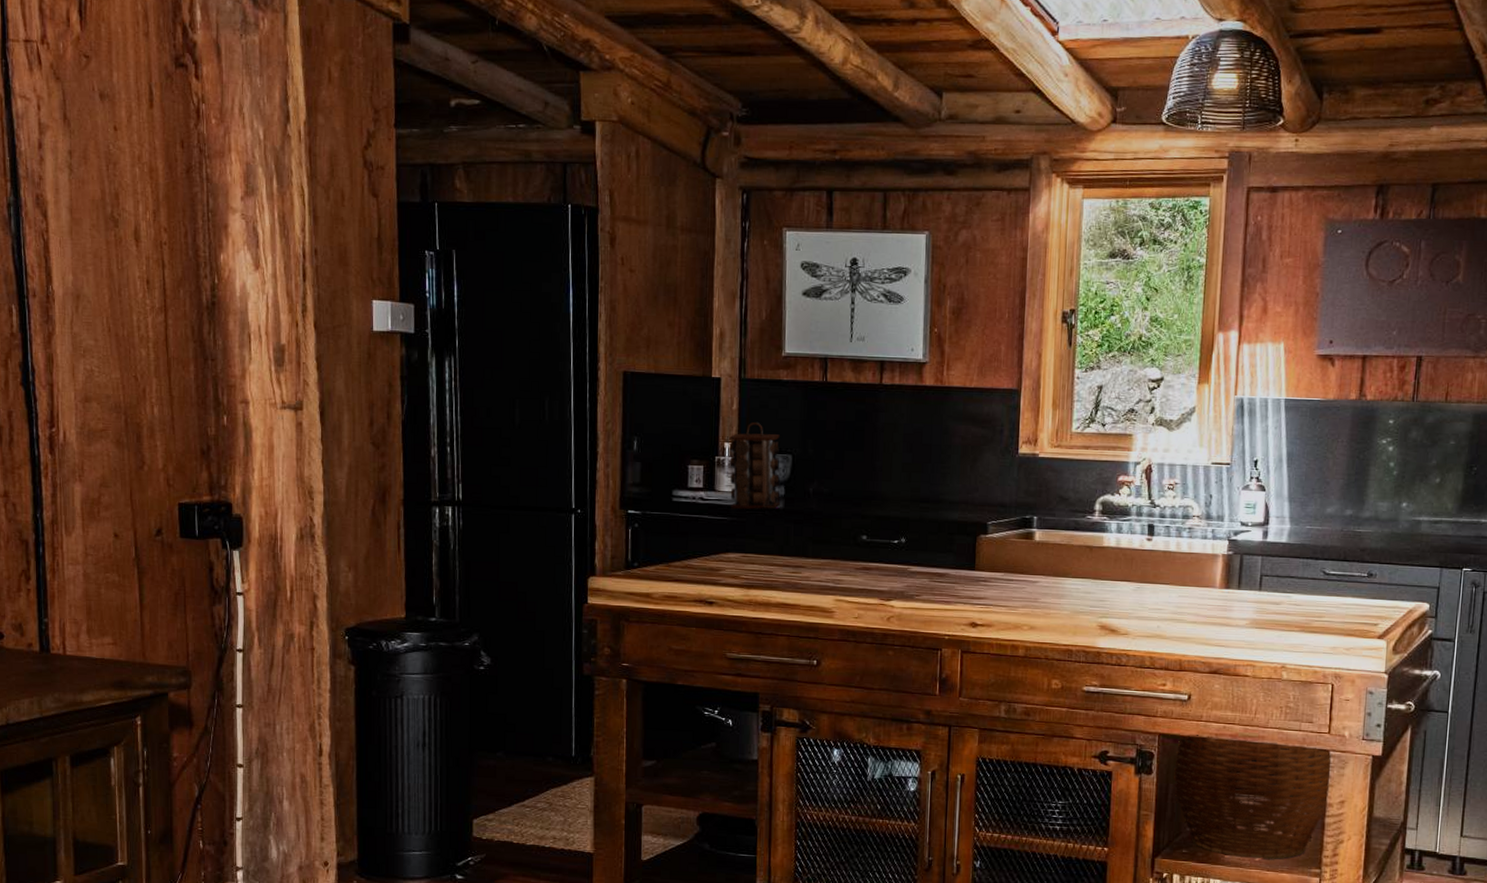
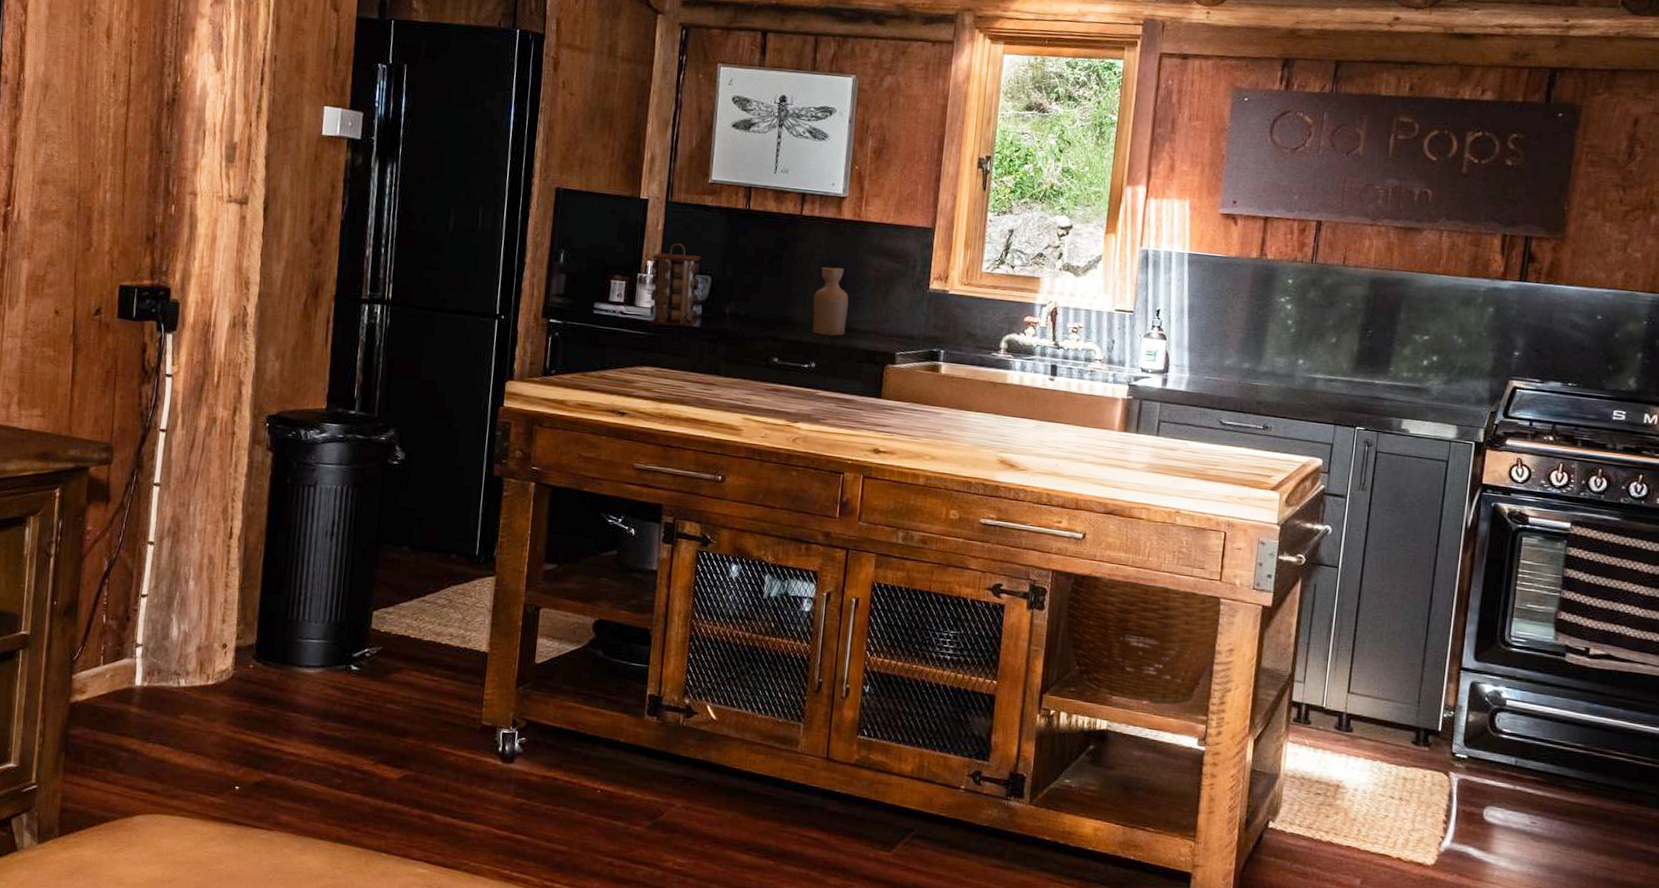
ceramic jug: none [899,437,936,510] -> present [812,266,849,337]

